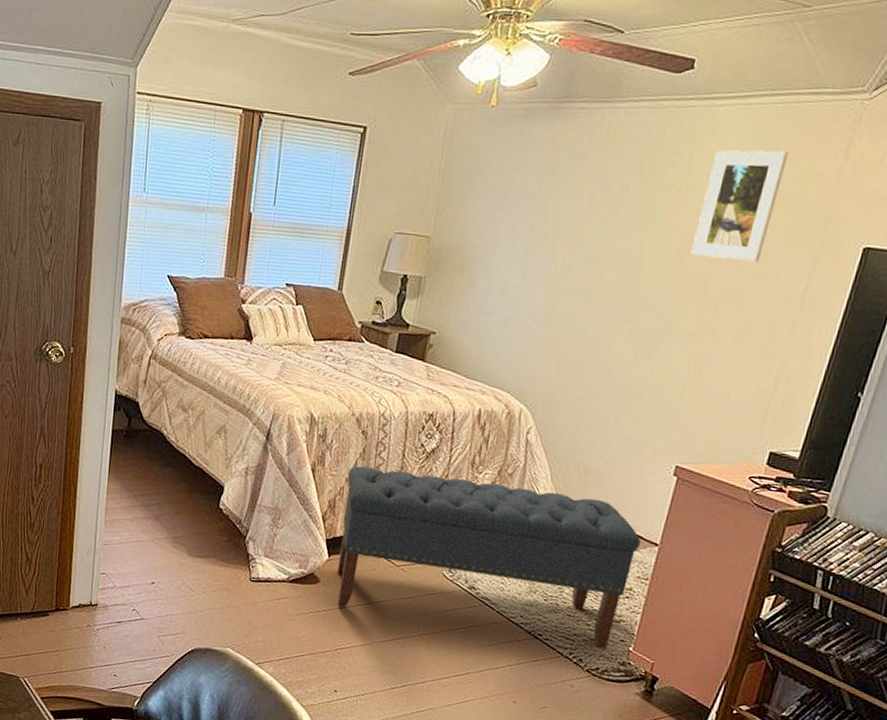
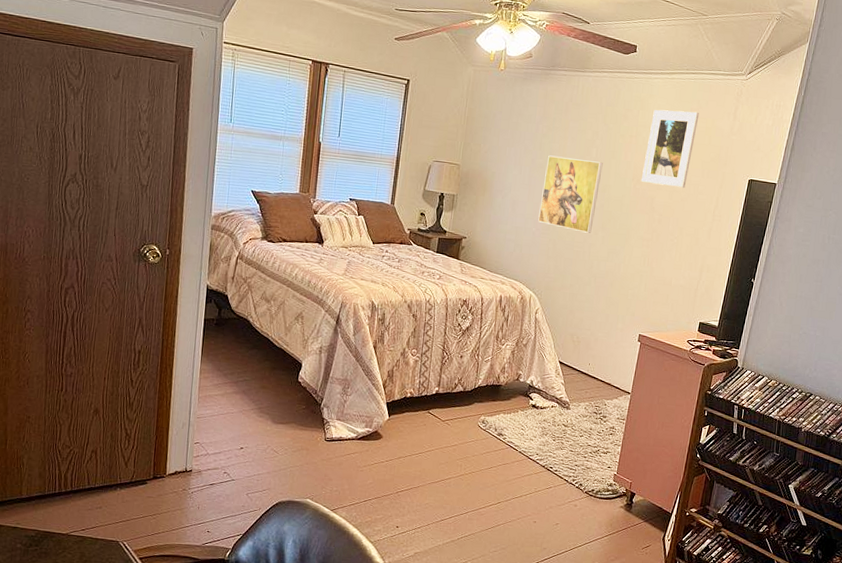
bench: present [337,466,641,649] -> none [396,342,618,475]
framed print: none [536,220,635,327] -> present [538,155,603,233]

